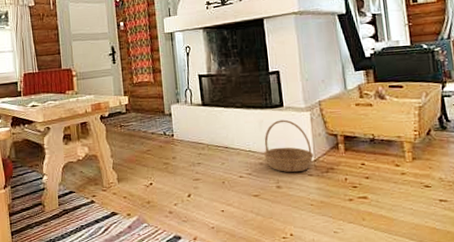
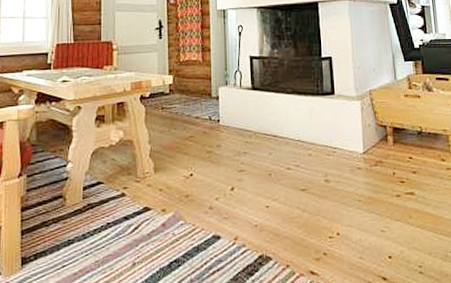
basket: present [263,119,313,173] -> none [312,108,363,166]

